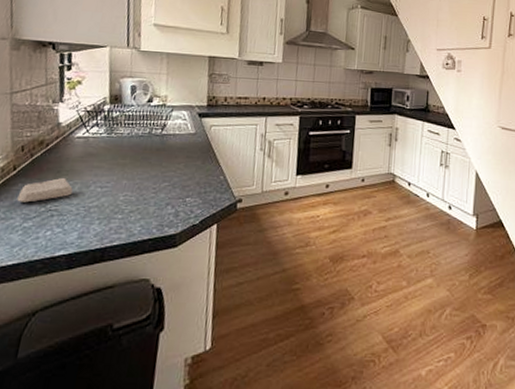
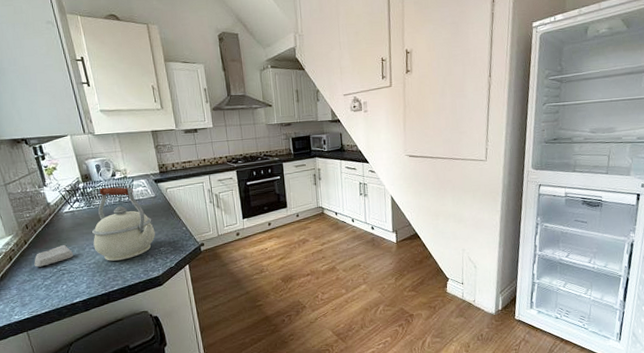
kettle: none [101,113,185,208] -> present [92,187,155,261]

